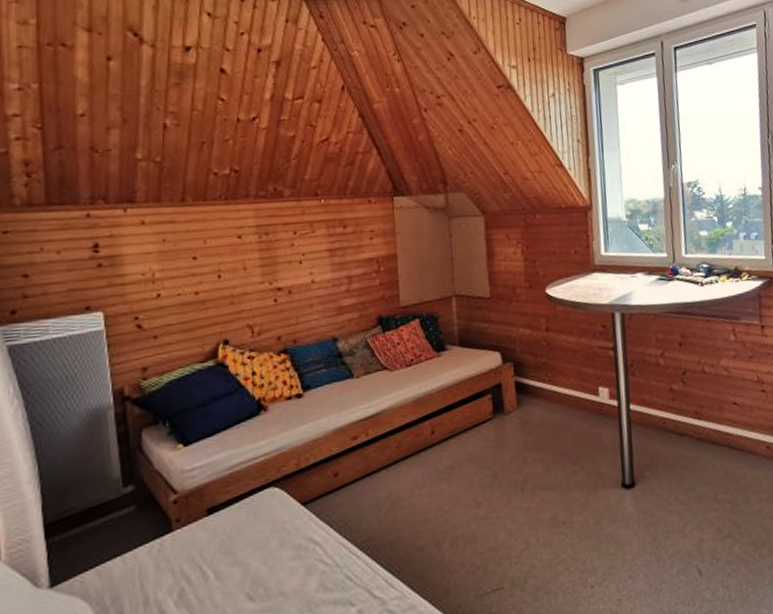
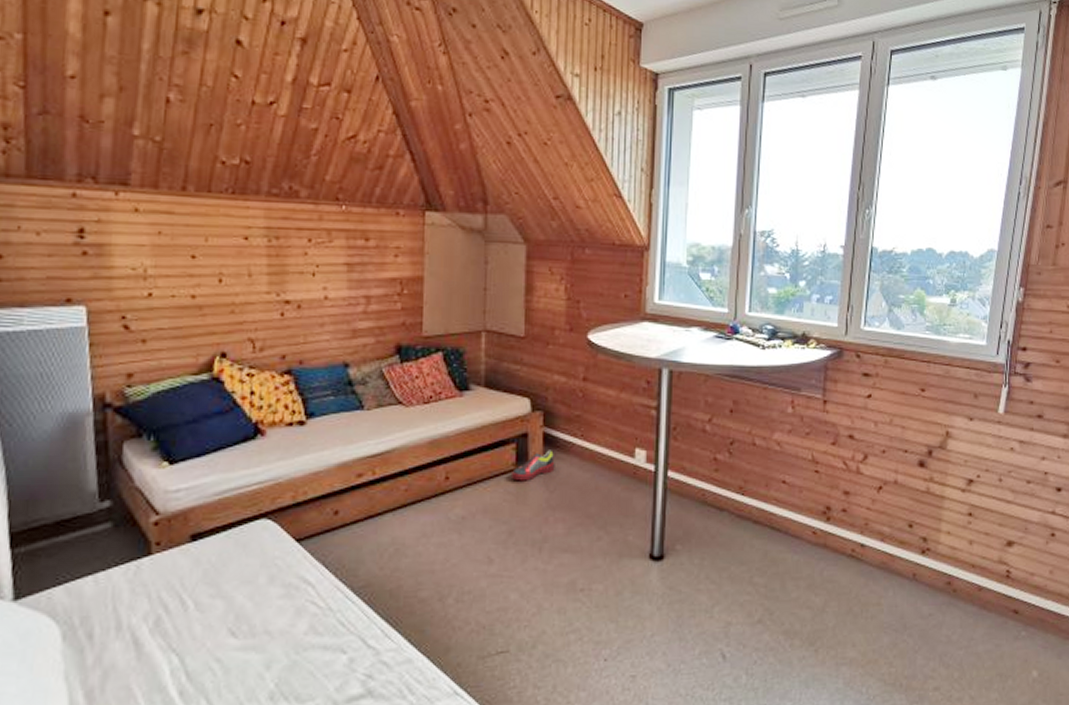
shoe: none [489,396,529,428] -> present [510,450,555,481]

